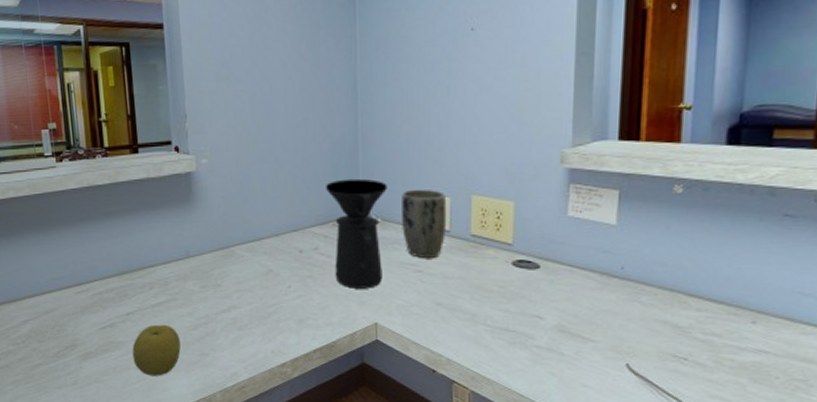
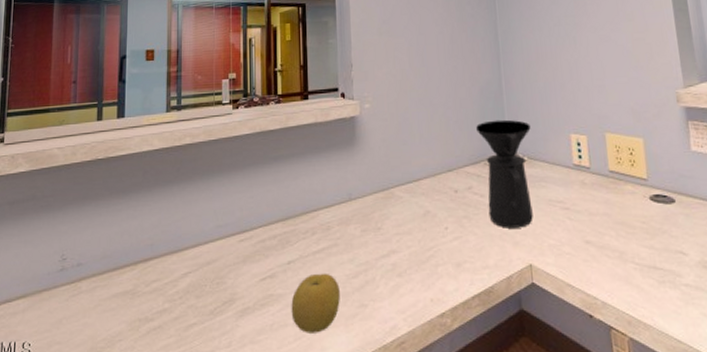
plant pot: present [402,189,447,258] -> none [544,128,587,195]

